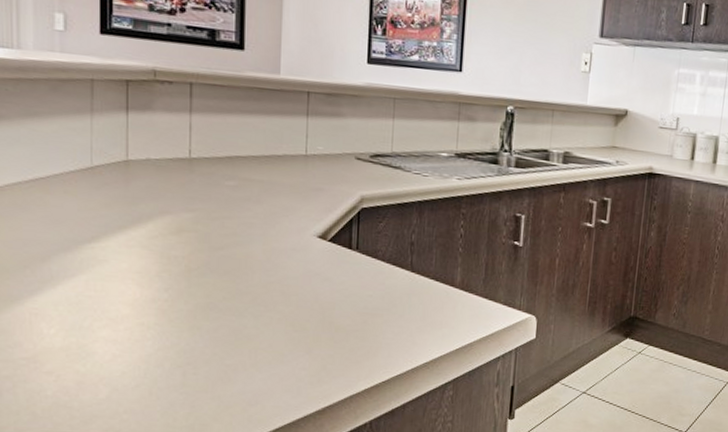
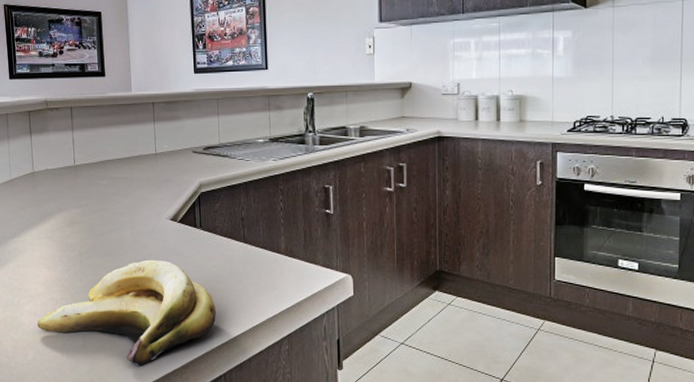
banana: none [117,283,367,410] -> present [37,259,216,366]

